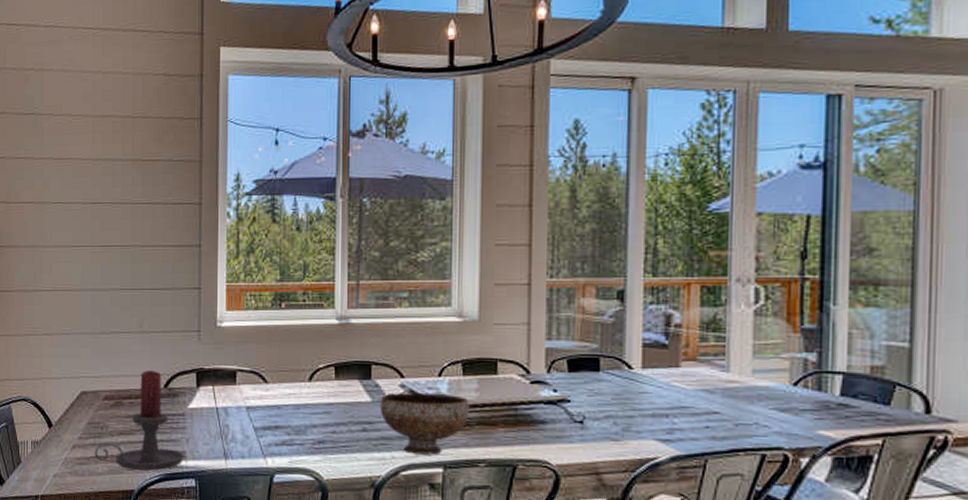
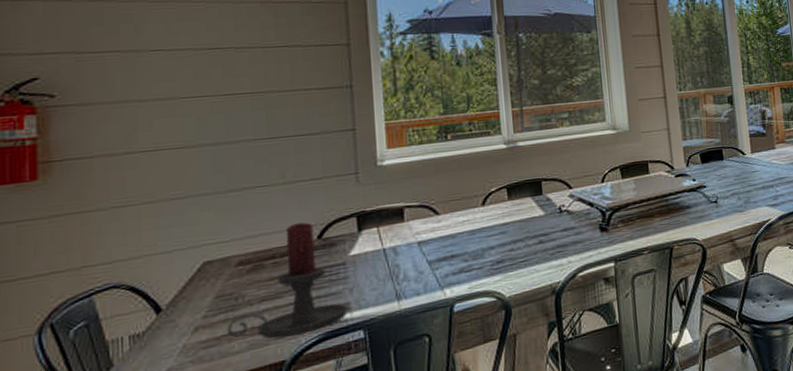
bowl: present [380,392,470,455] -> none [552,196,631,256]

